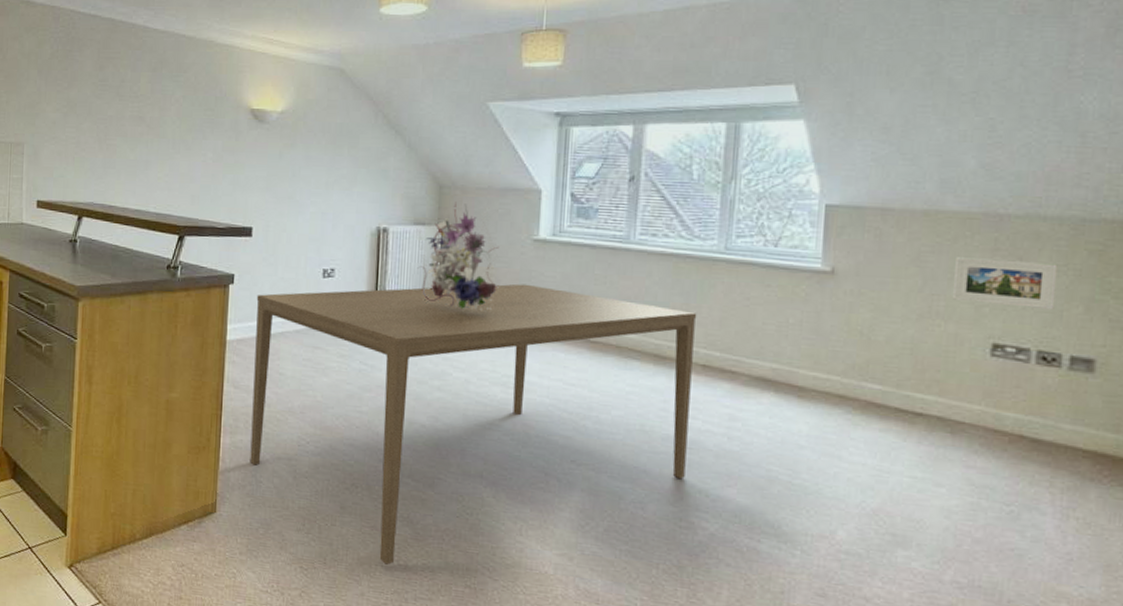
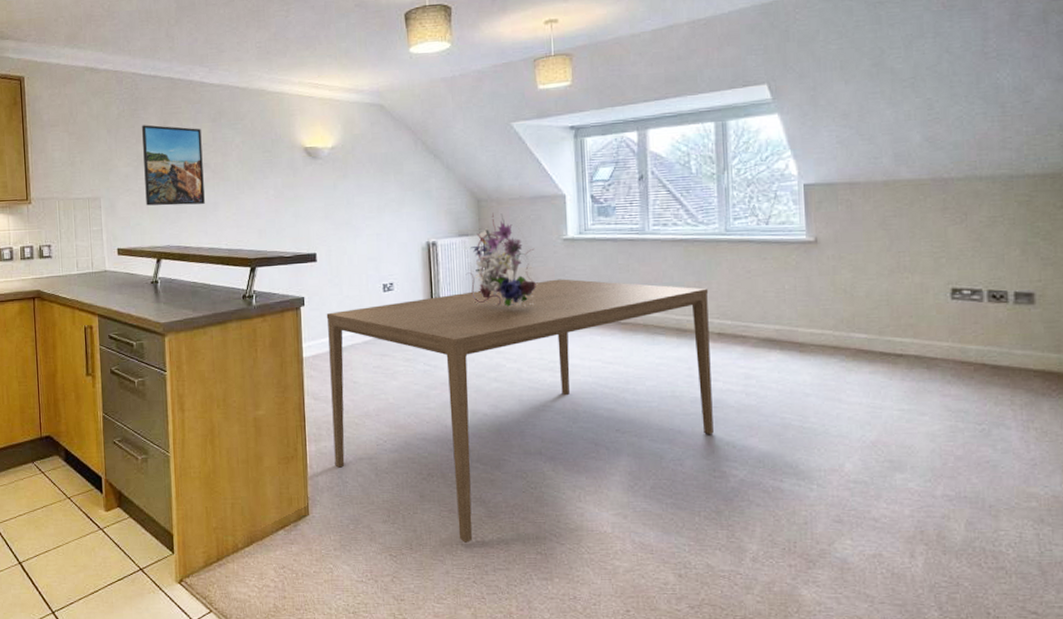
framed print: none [72,68,139,161] -> present [142,125,205,206]
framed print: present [951,257,1058,311] -> none [913,216,997,256]

